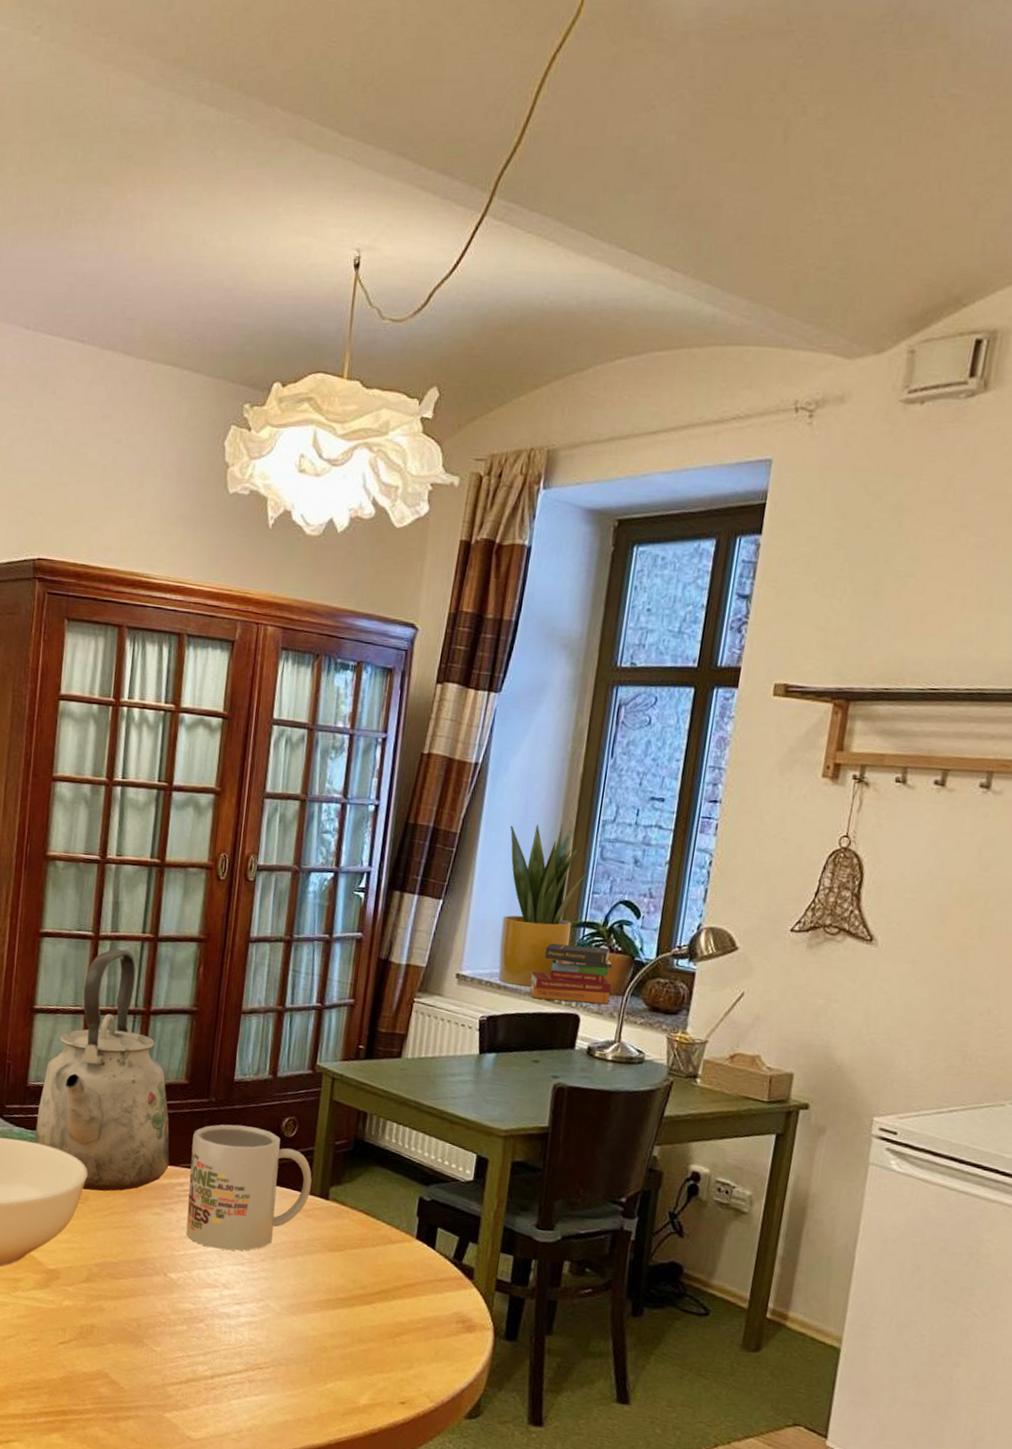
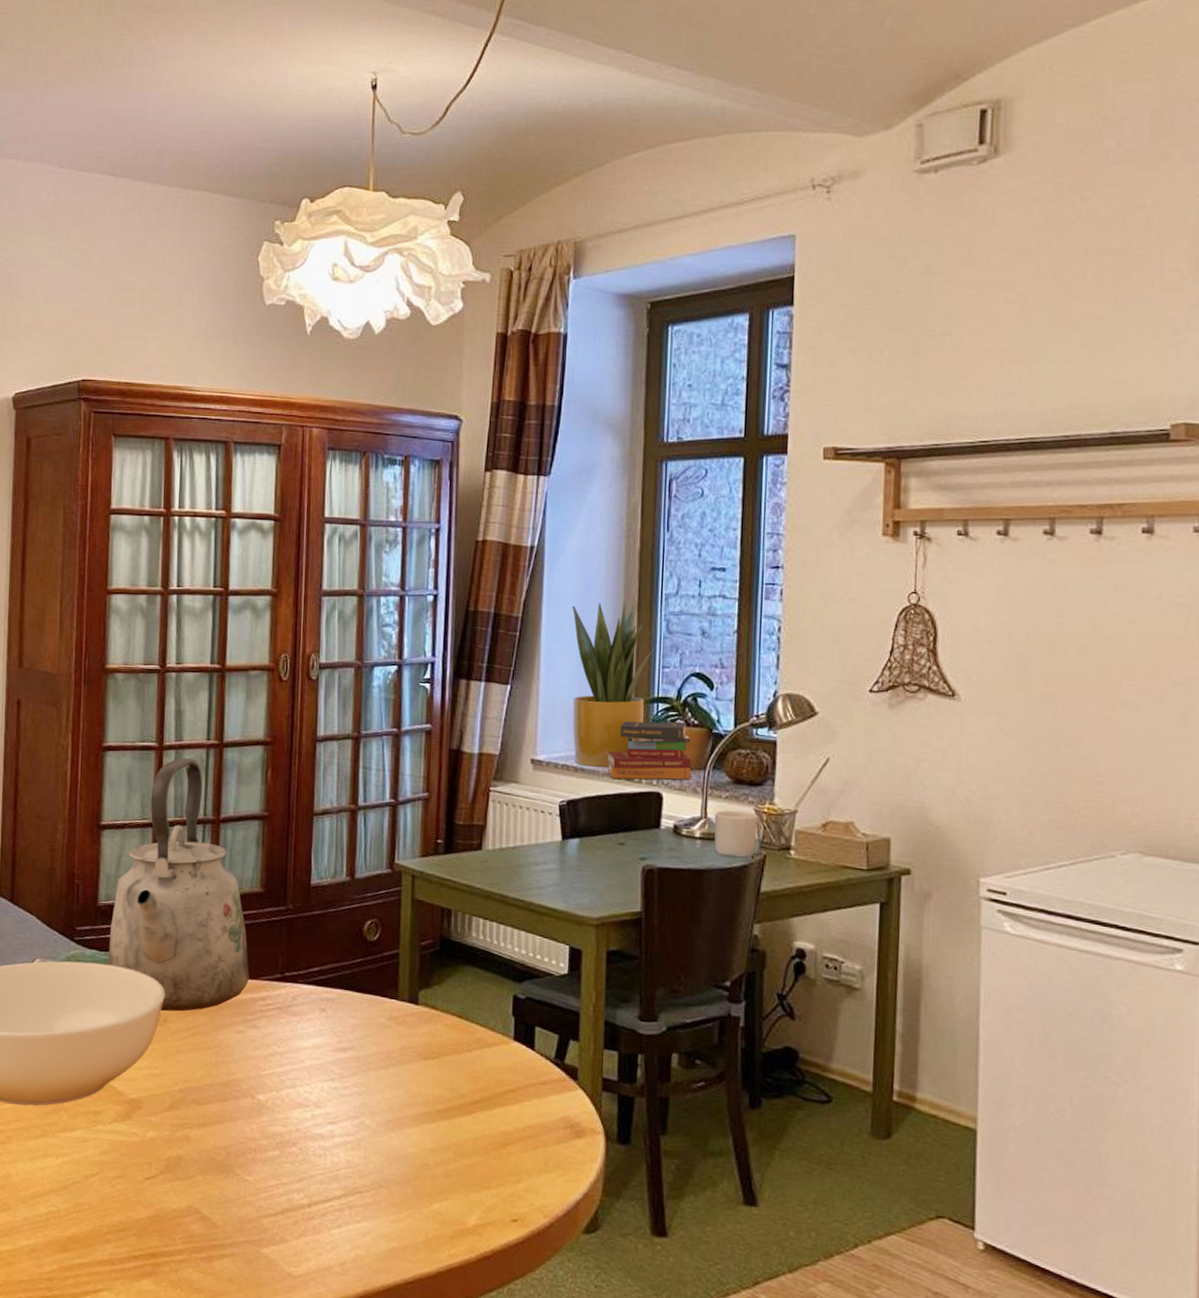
mug: present [186,1124,312,1251] -> none [271,931,399,1066]
mug: none [624,1036,670,1084] -> present [714,810,758,859]

